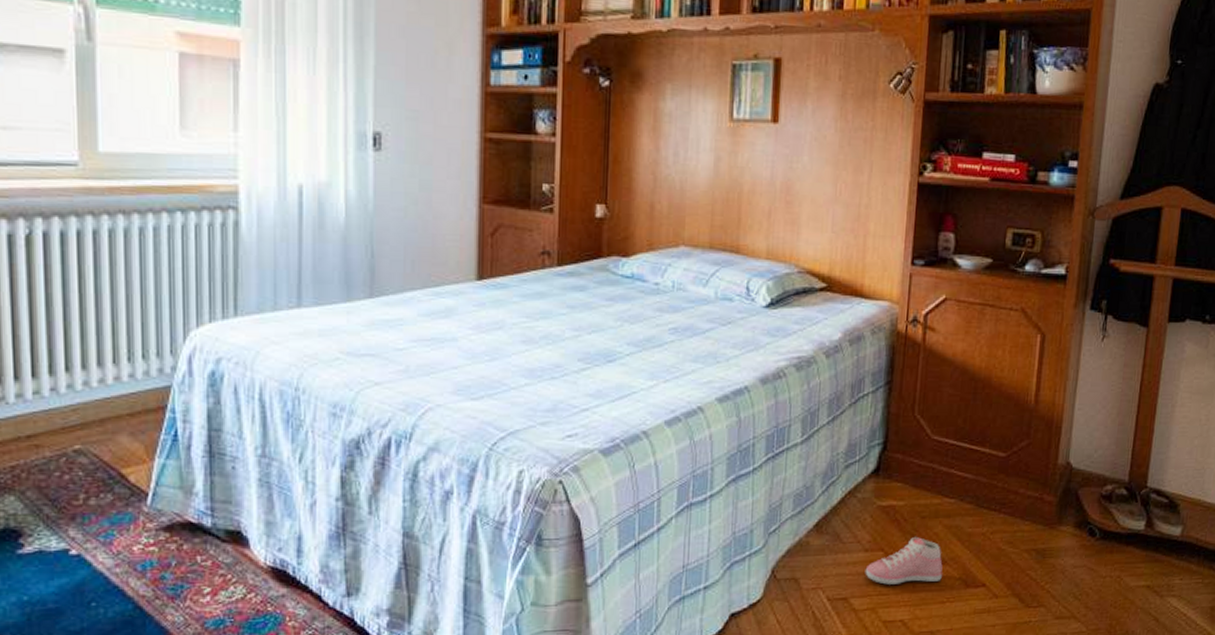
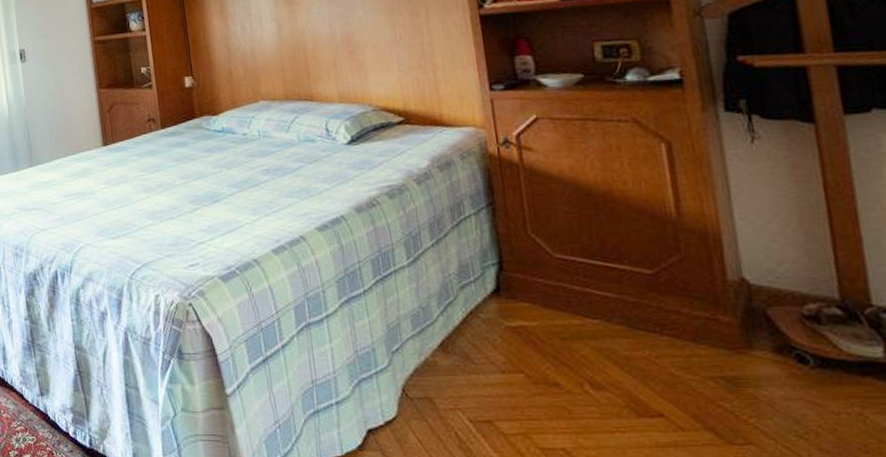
sneaker: present [865,536,943,585] -> none [506,358,603,409]

